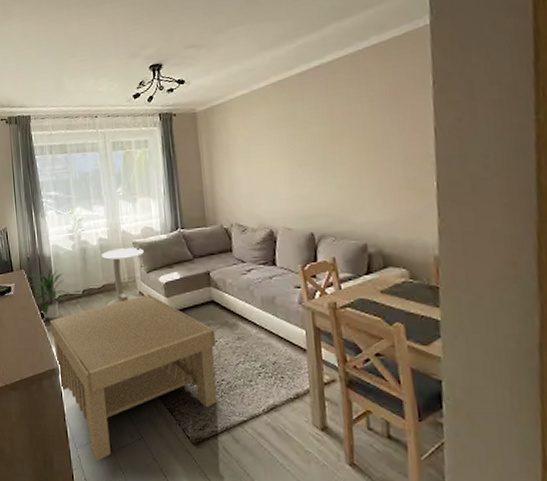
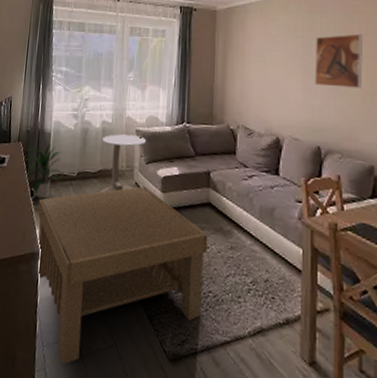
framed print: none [299,115,349,174] -> present [314,33,363,88]

